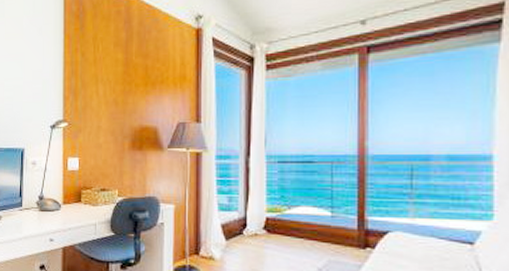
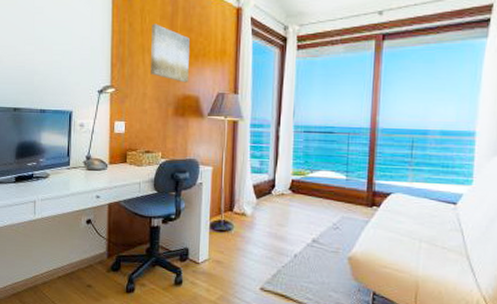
wall art: none [105,51,146,113] -> present [151,24,190,83]

